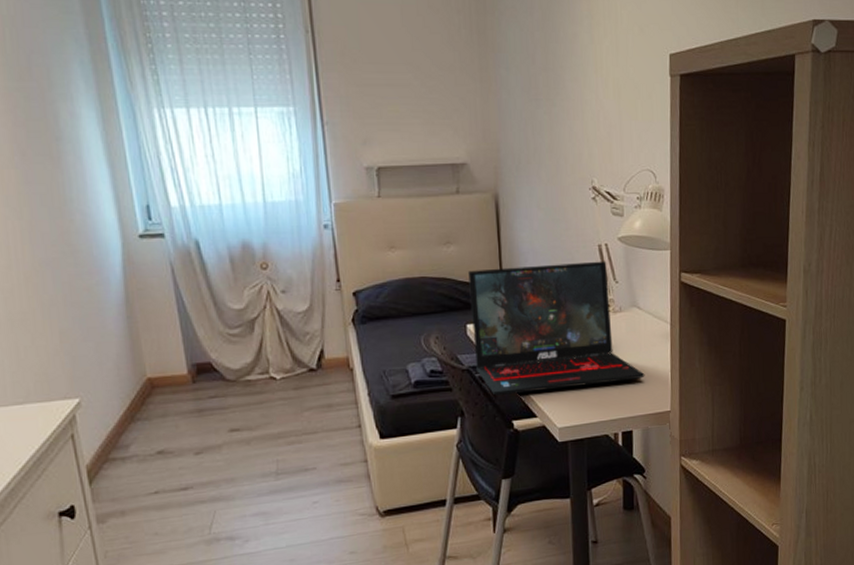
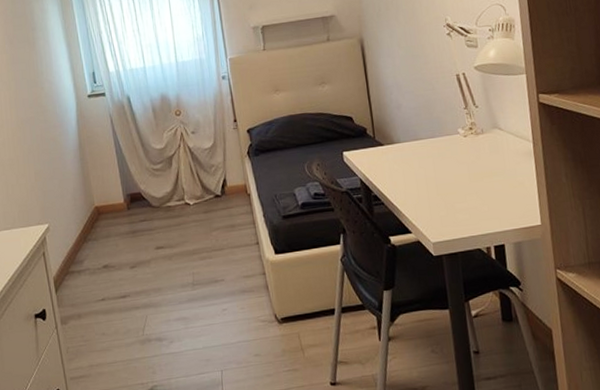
laptop: present [468,261,645,396] -> none [341,88,512,214]

